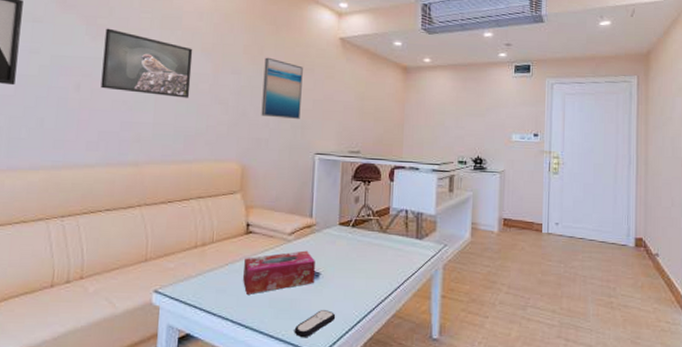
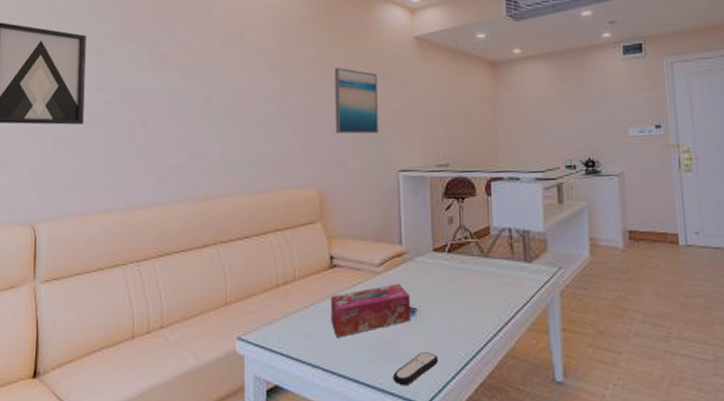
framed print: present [100,28,193,98] -> none [167,54,258,122]

